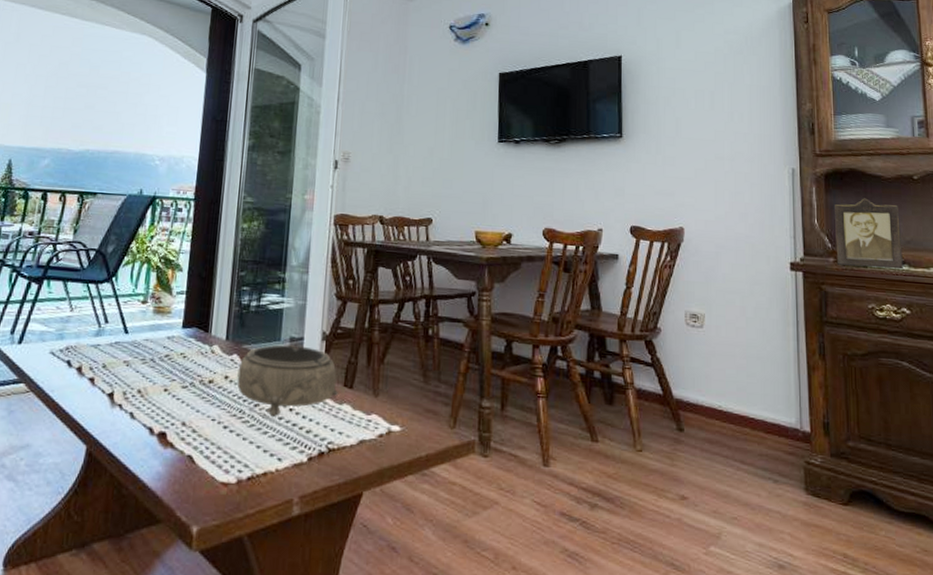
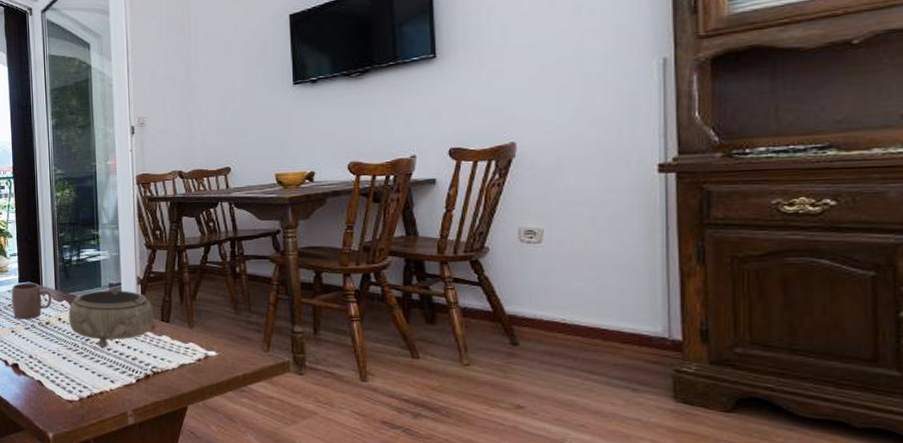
mug: none [169,328,221,375] -> present [11,283,52,319]
photo frame: present [835,198,903,269] -> none [725,77,829,159]

